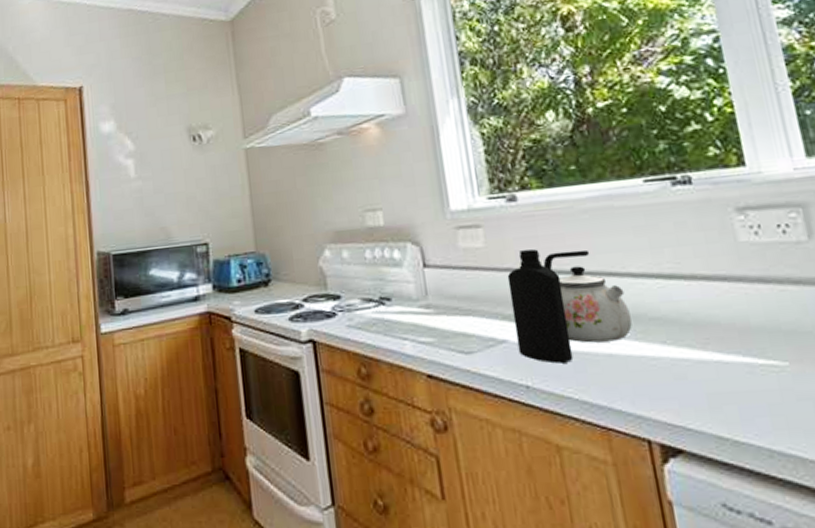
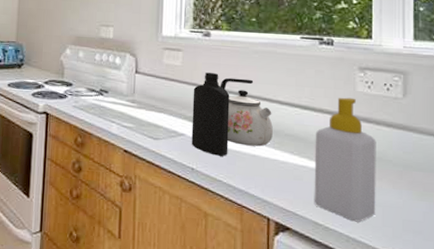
soap bottle: none [691,252,805,428] -> present [314,97,376,222]

